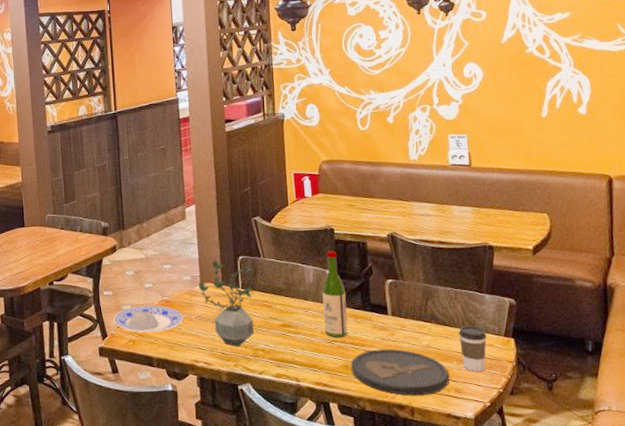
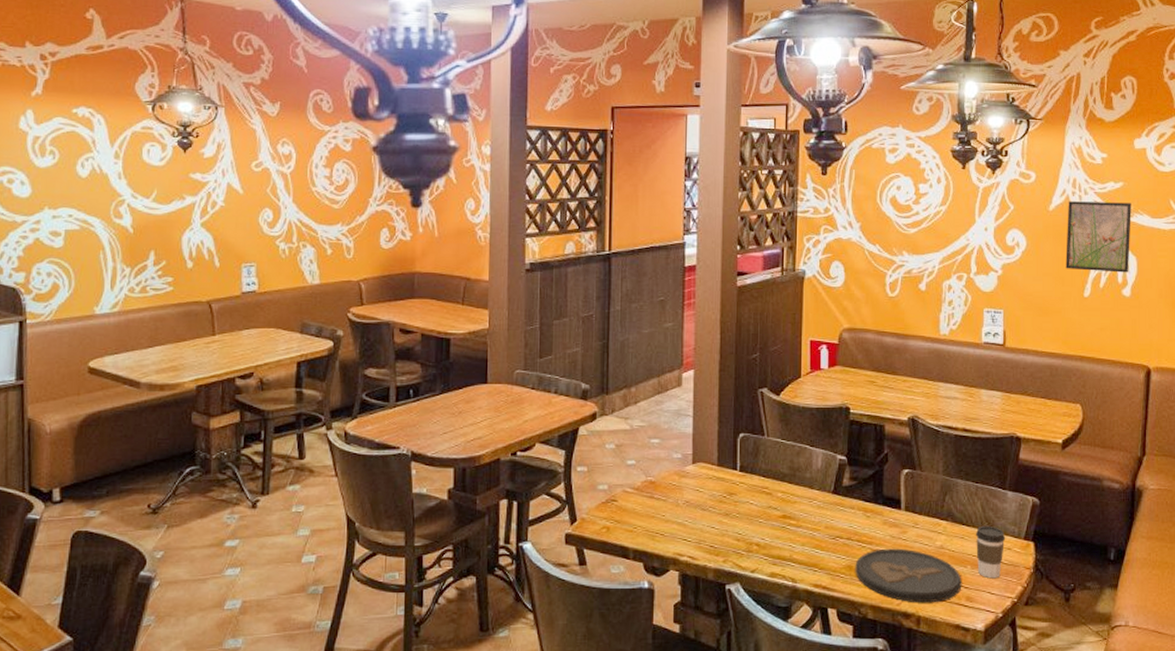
plate: present [113,305,184,333] -> none [585,486,669,518]
potted plant: present [198,260,255,347] -> none [689,436,755,539]
wine bottle: present [322,250,348,338] -> none [829,433,856,534]
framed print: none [519,30,583,94] -> present [1065,201,1131,273]

